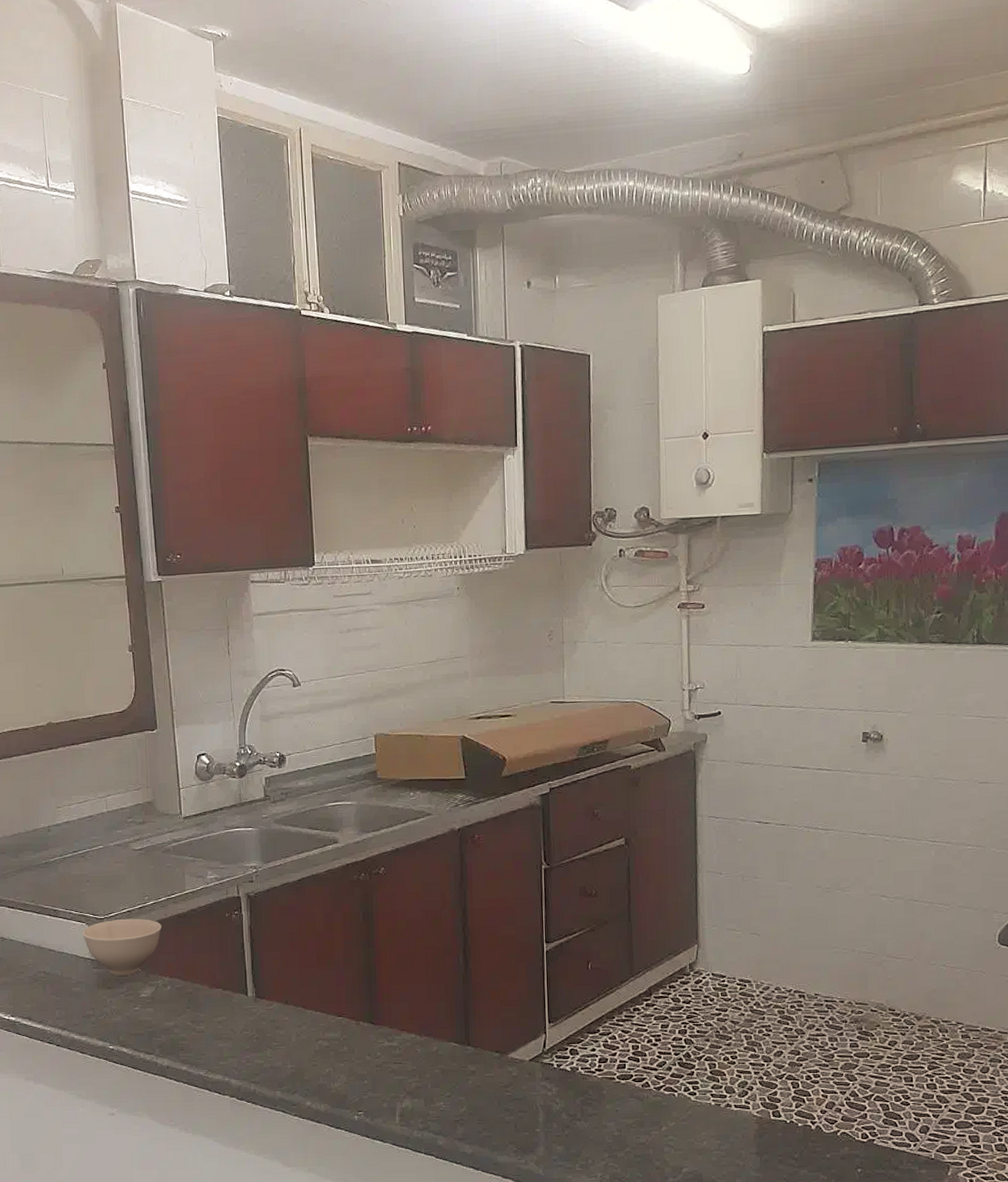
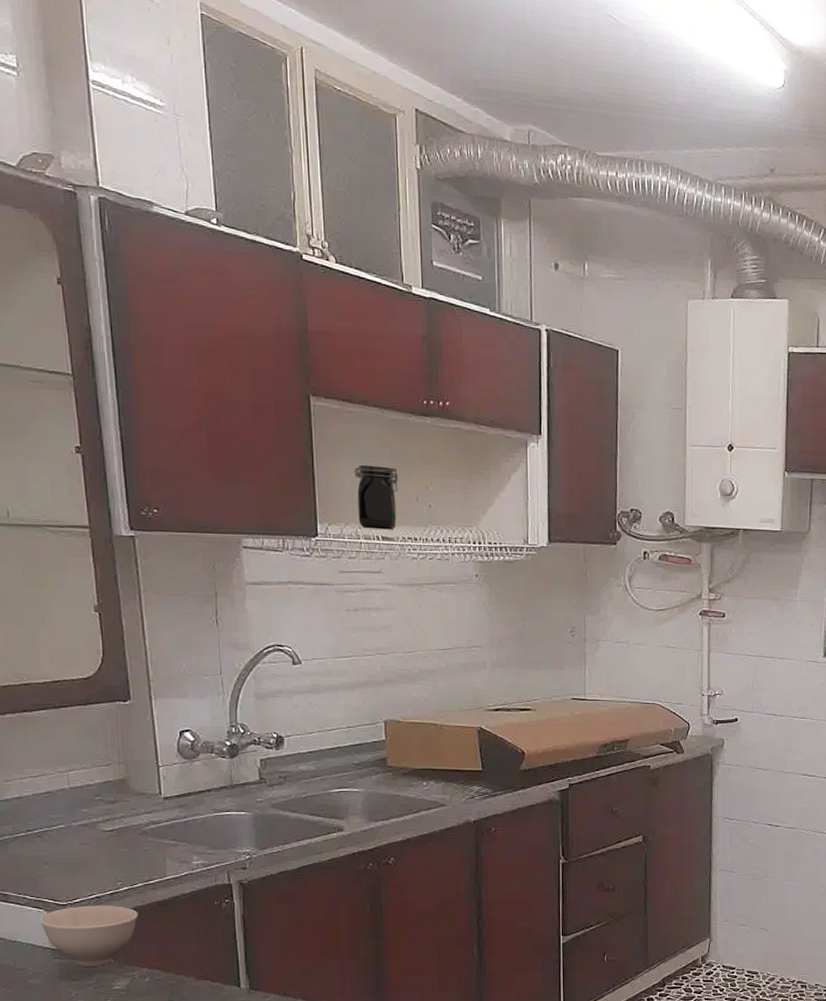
jar: none [346,494,386,554] -> present [354,465,399,530]

